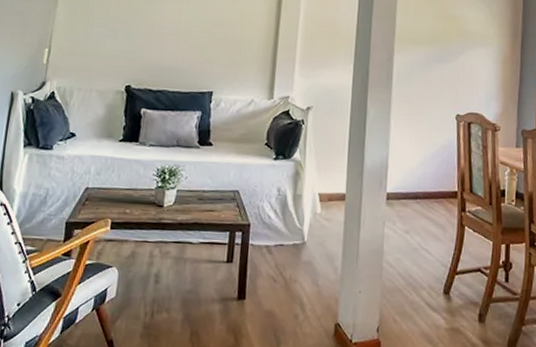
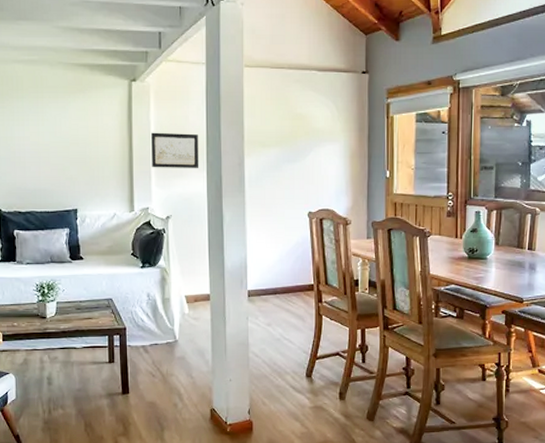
wall art: none [297,20,348,61] -> present [151,132,199,169]

